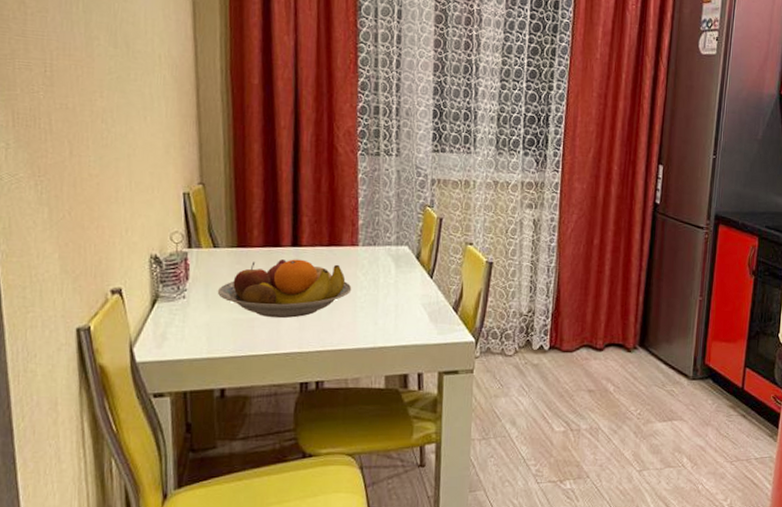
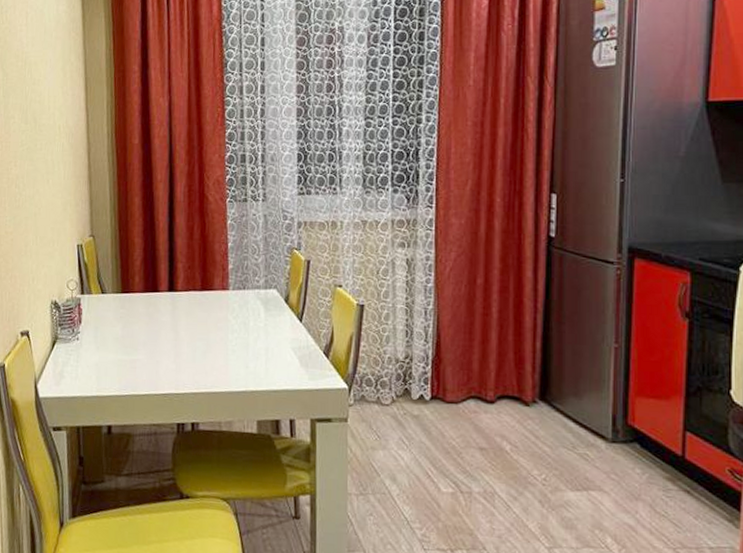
fruit bowl: present [217,259,352,318] -> none [104,303,224,360]

